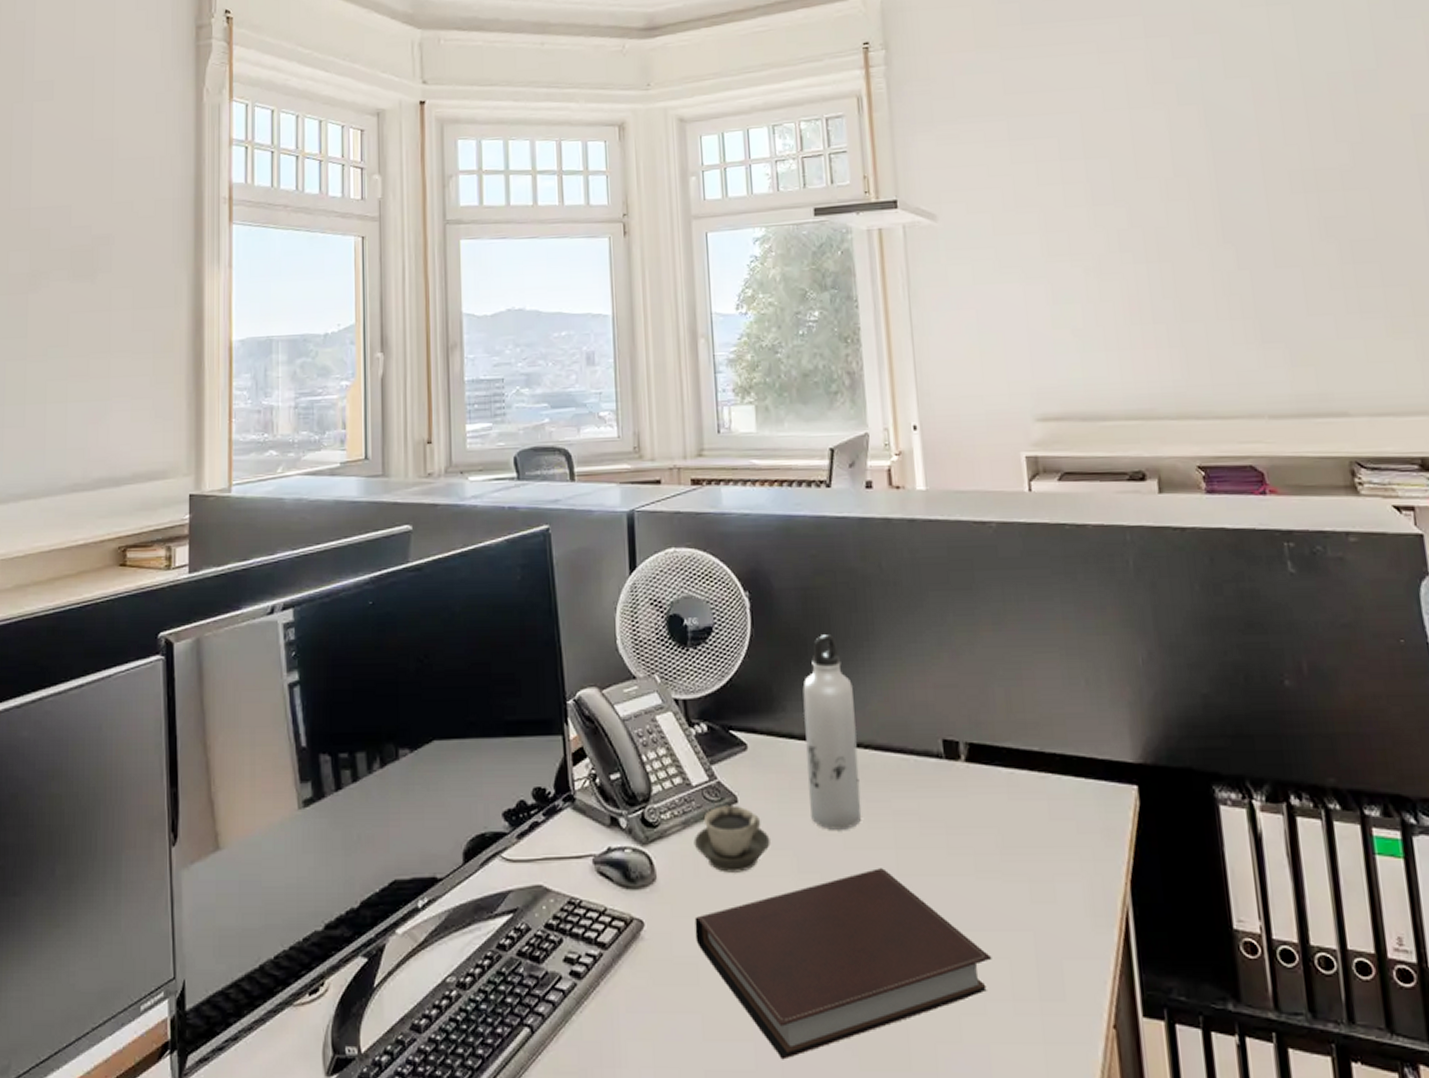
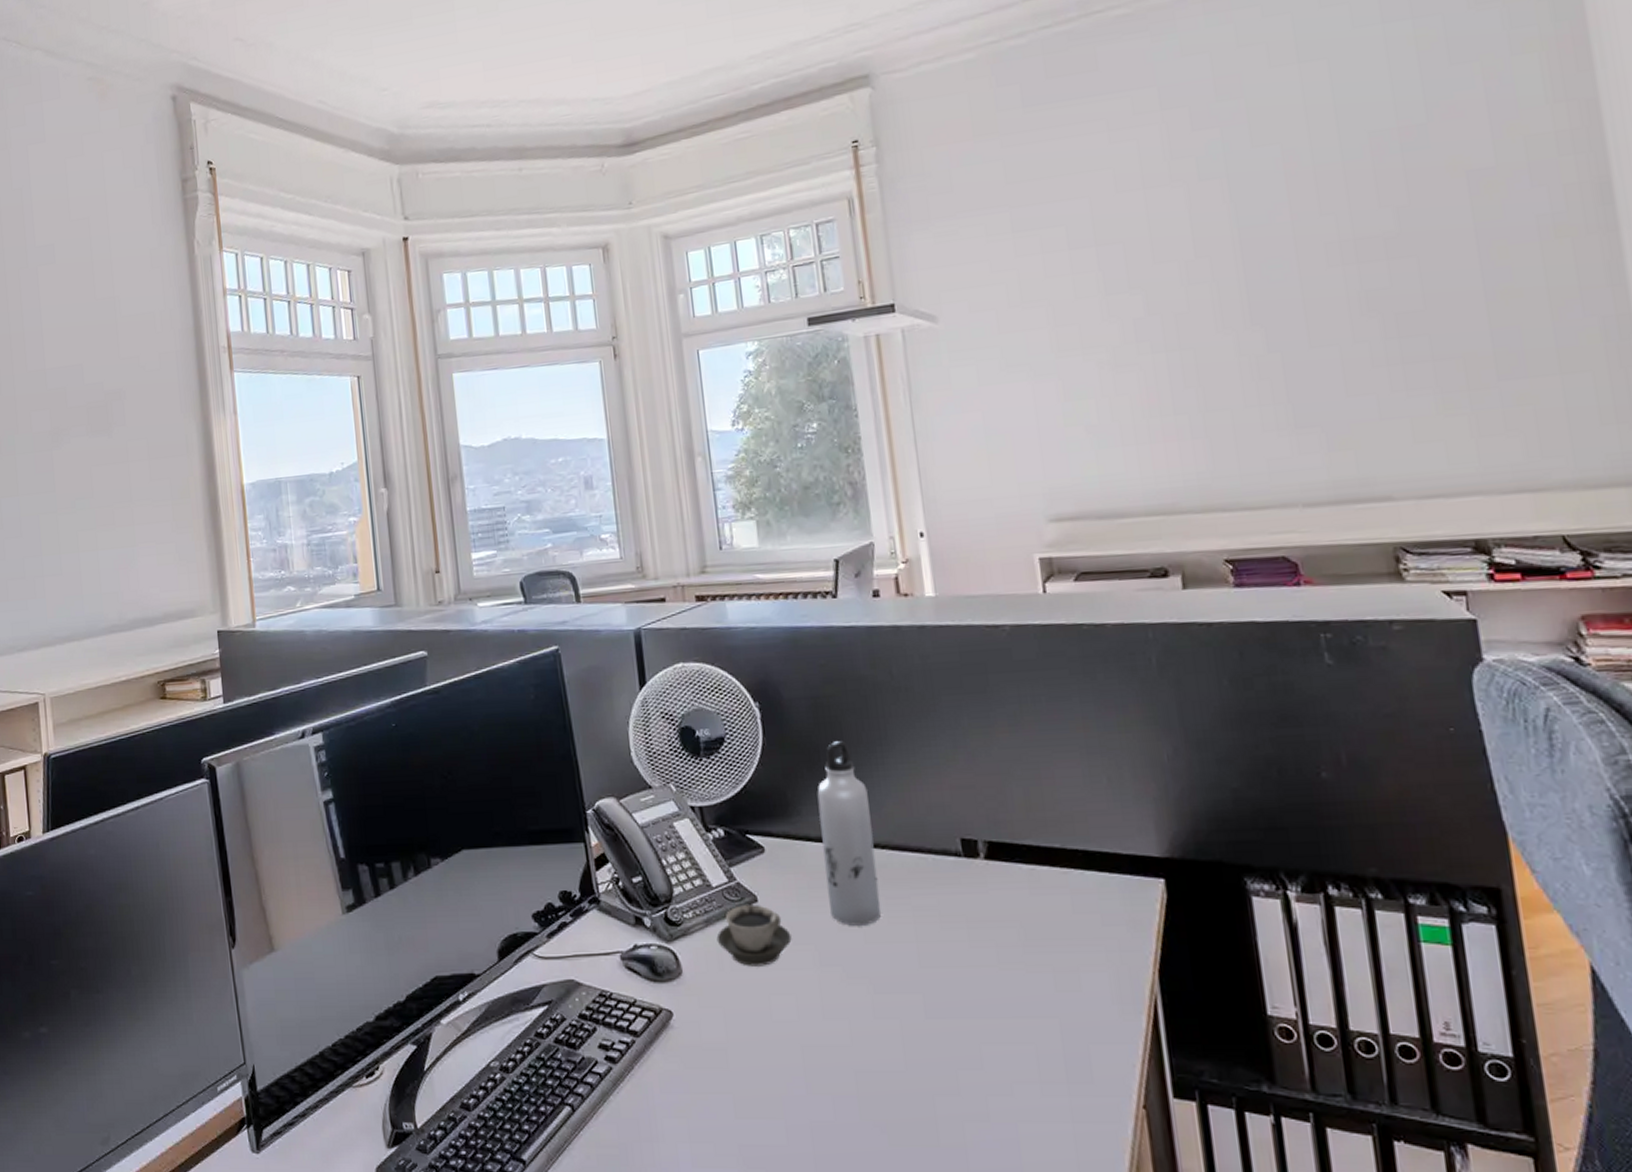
notebook: present [694,868,992,1060] -> none [721,961,1018,1136]

